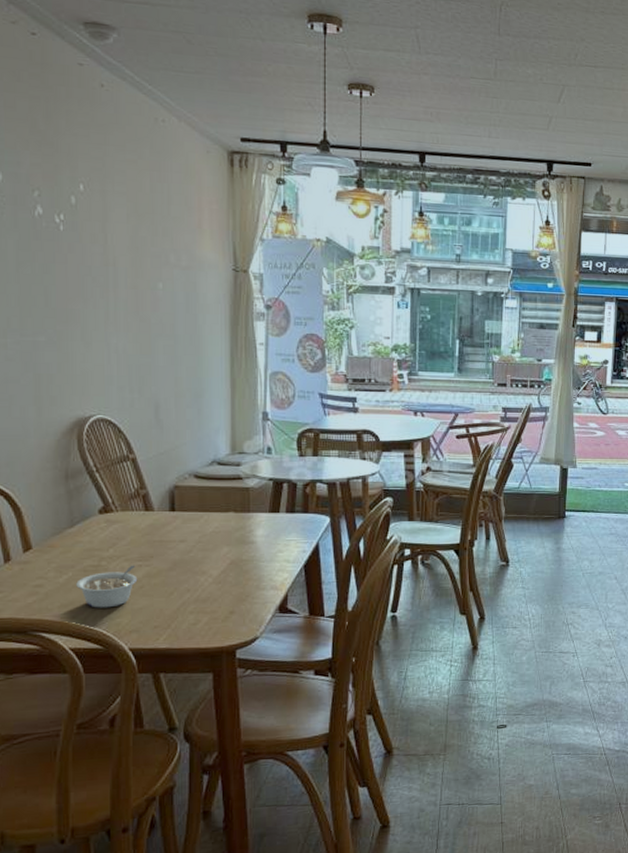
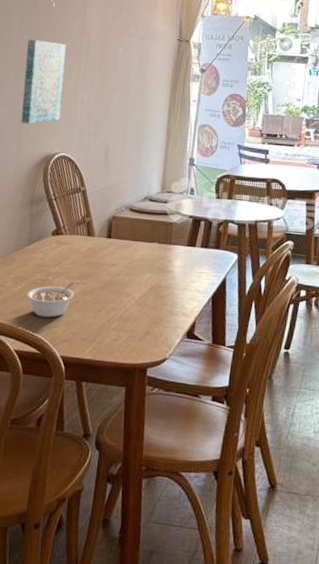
wall art: none [31,274,90,382] -> present [21,39,66,124]

